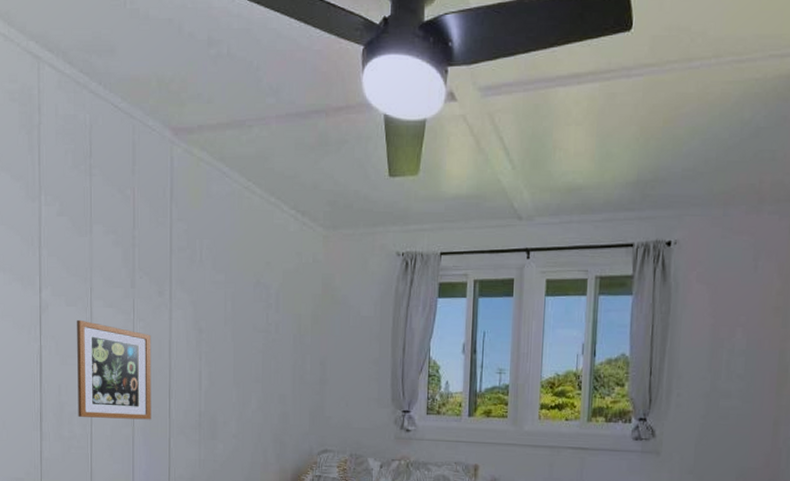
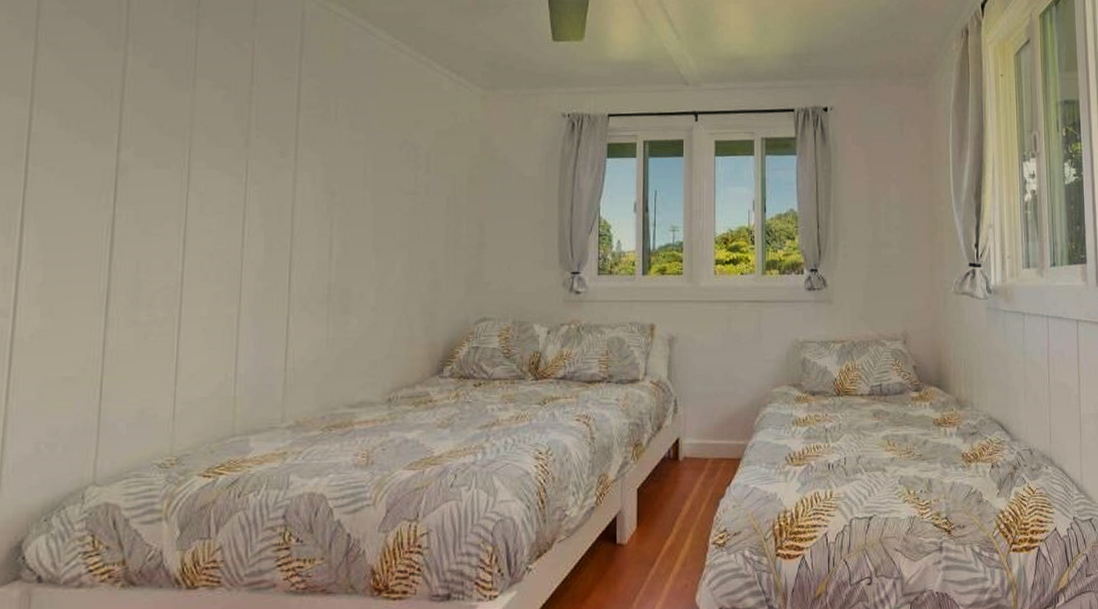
picture frame: present [77,319,151,420] -> none [162,183,269,297]

